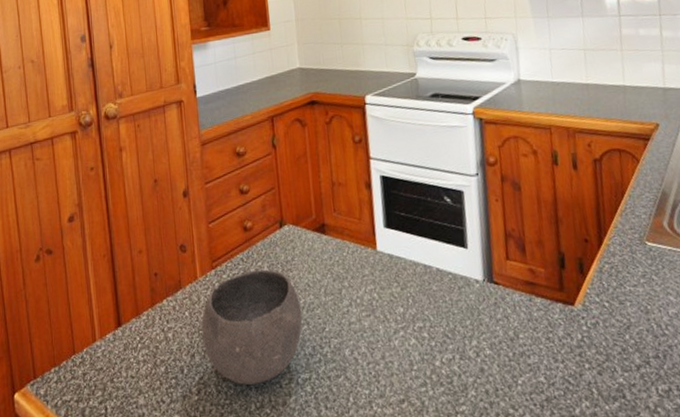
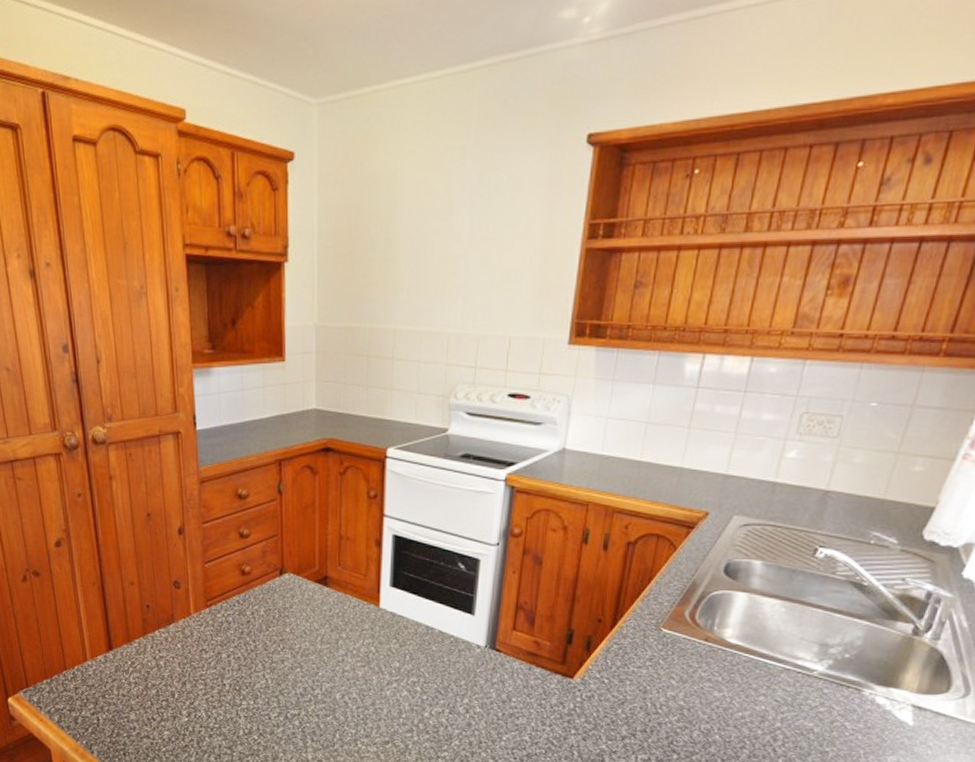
ceramic bowl: present [201,269,302,386] -> none [193,613,296,715]

